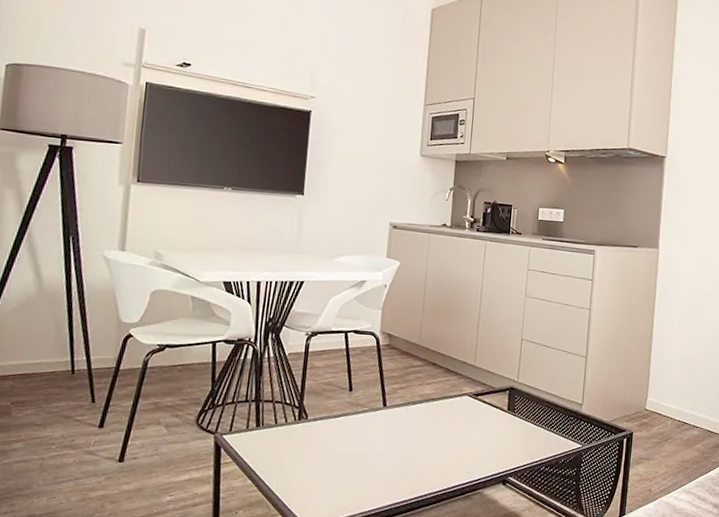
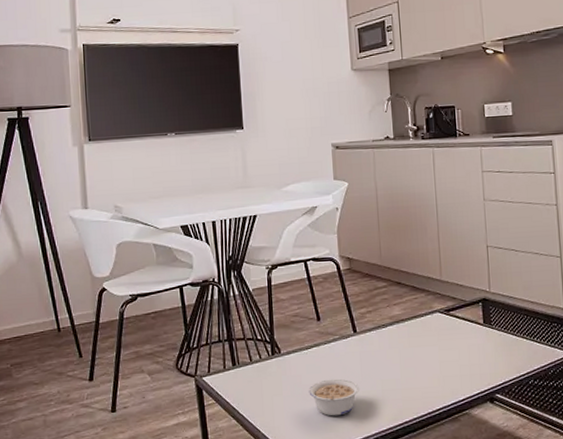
legume: none [330,449,381,485] -> present [308,378,359,416]

